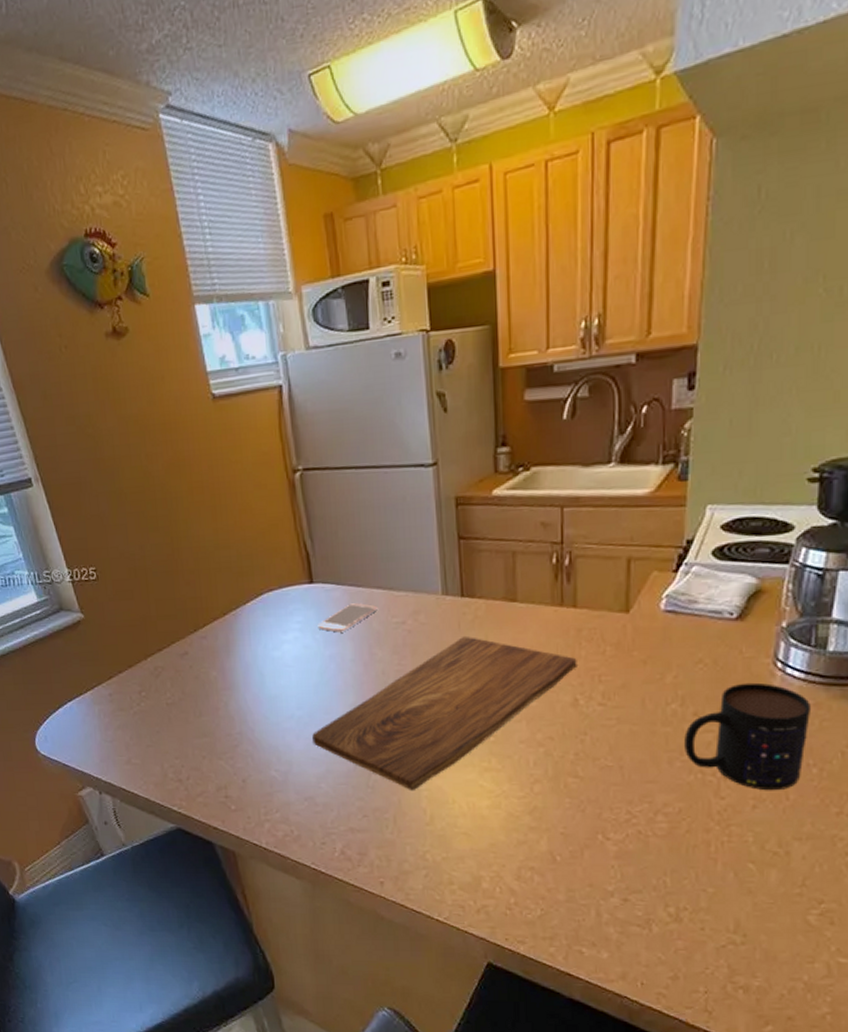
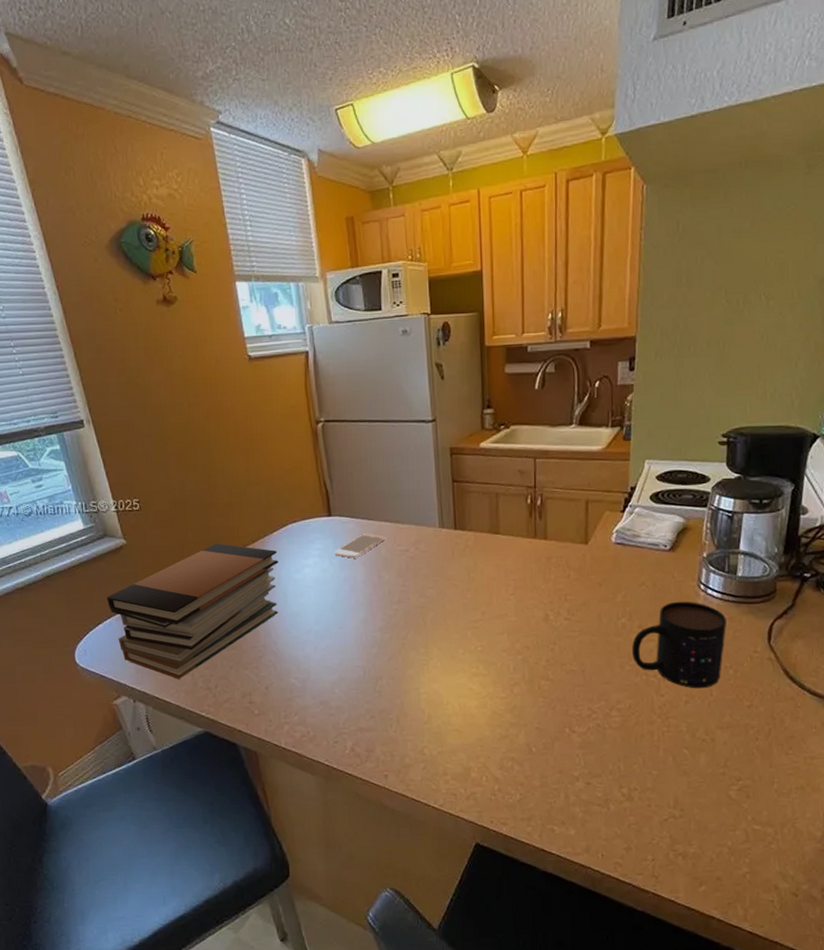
book stack: none [65,616,255,770] -> present [106,543,279,679]
cutting board: present [312,635,577,790] -> none [328,562,548,693]

